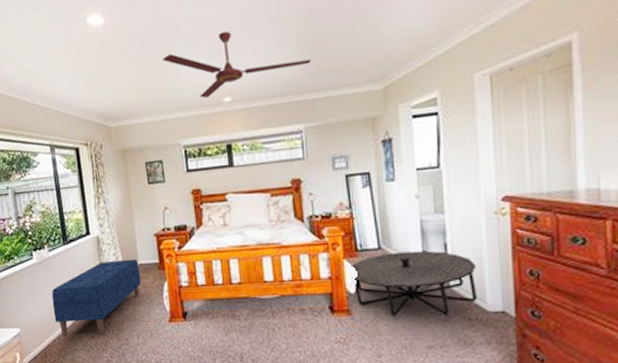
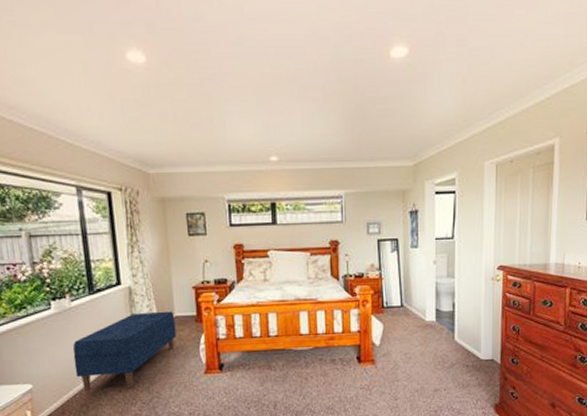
ceiling fan: present [162,31,311,98] -> none [208,91,354,154]
merry-go-round: present [350,250,478,316] -> none [377,309,476,365]

